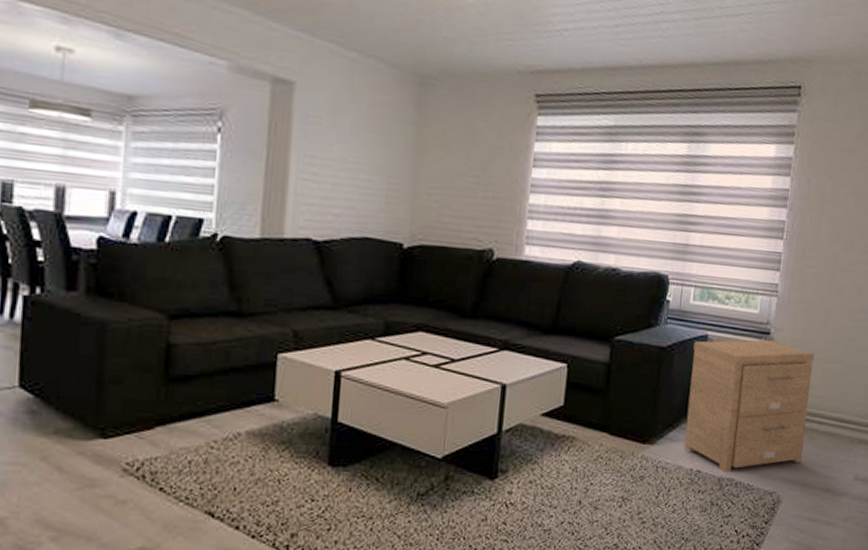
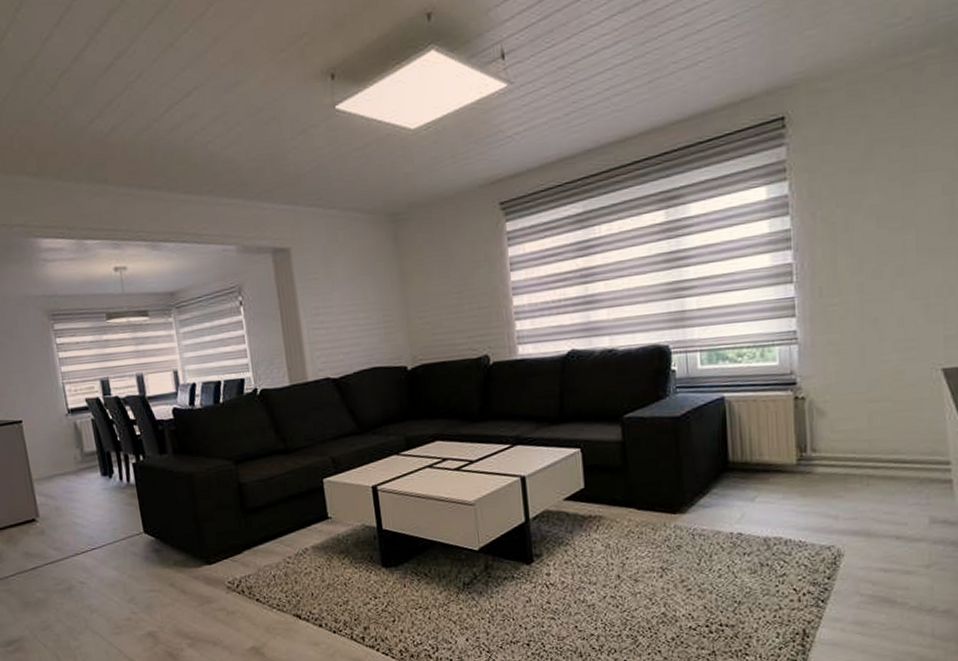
side table: present [684,339,815,473] -> none [710,390,861,532]

